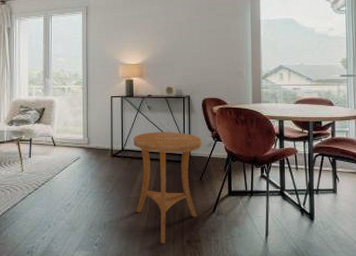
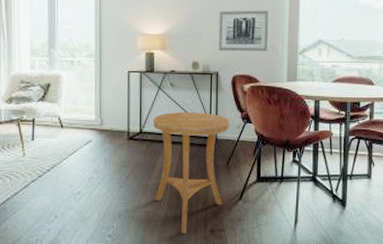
wall art: none [189,41,235,77] -> present [218,10,270,52]

